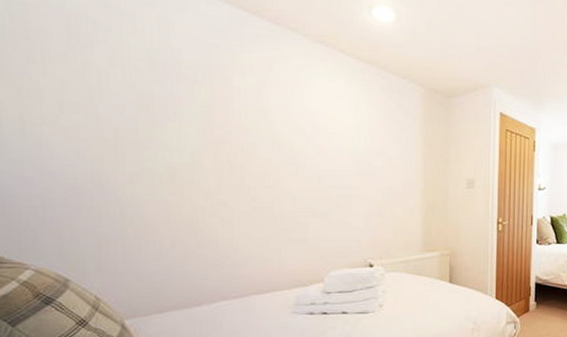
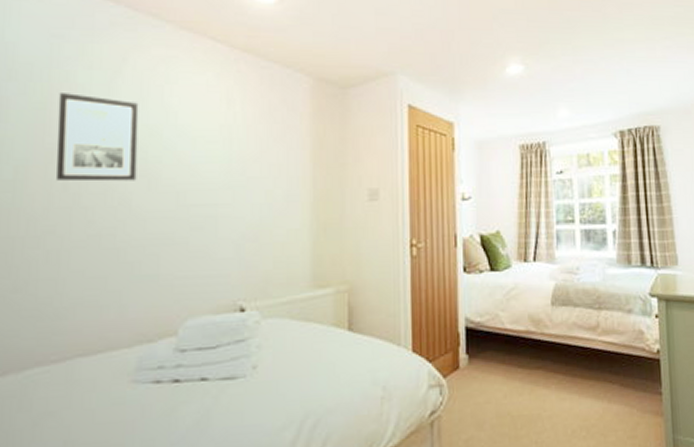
wall art: none [220,94,287,167] -> present [56,93,139,182]

